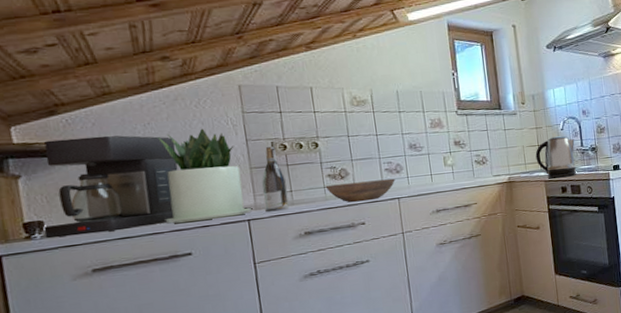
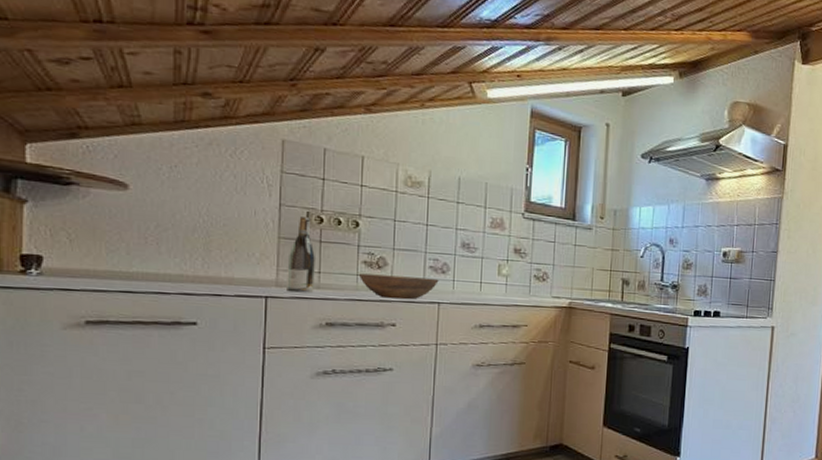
coffee maker: present [43,135,178,238] -> none [41,166,201,283]
planter: present [158,128,252,224] -> none [173,182,271,290]
kettle: present [535,136,576,179] -> none [605,263,654,315]

